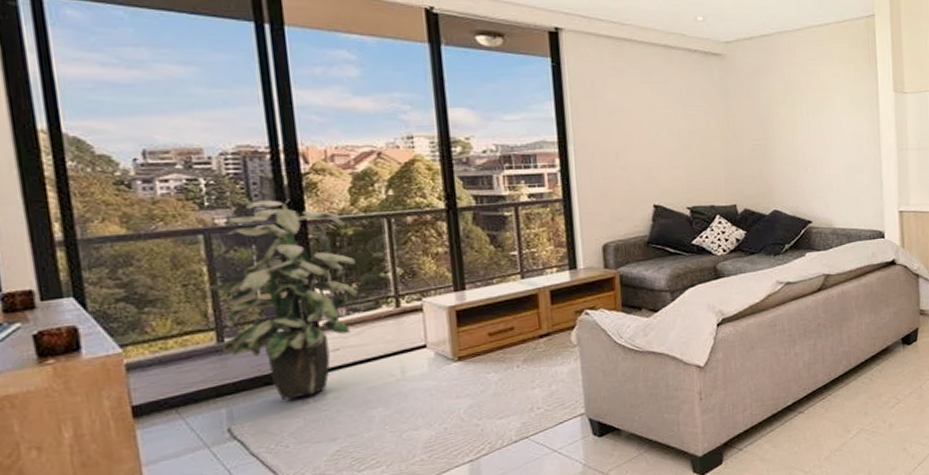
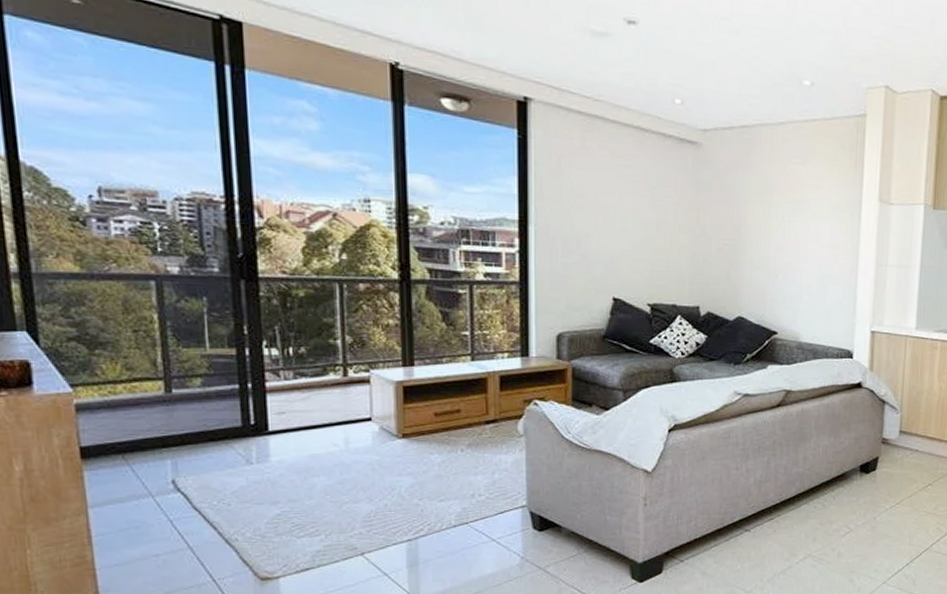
indoor plant: present [207,200,358,400] -> none [157,251,306,458]

